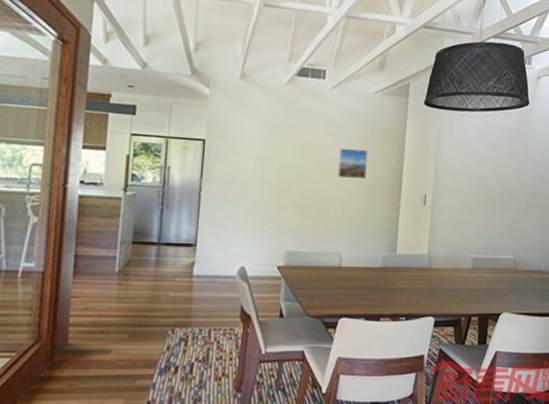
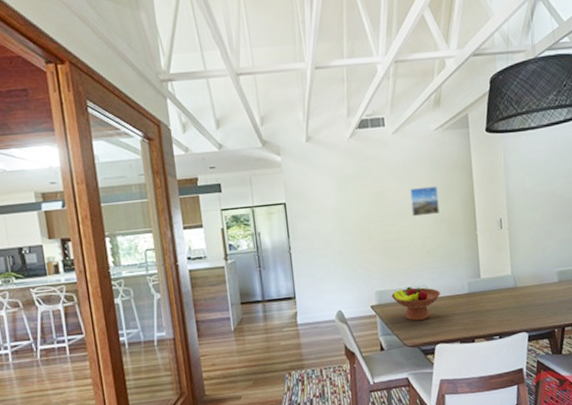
fruit bowl: none [302,251,354,290] -> present [392,286,441,321]

